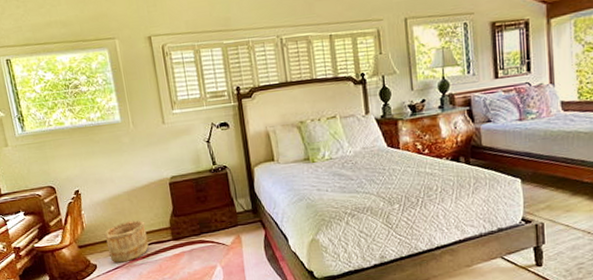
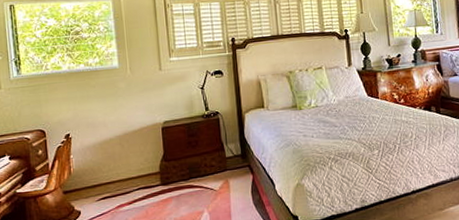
wooden bucket: present [104,220,149,263] -> none [91,165,137,209]

